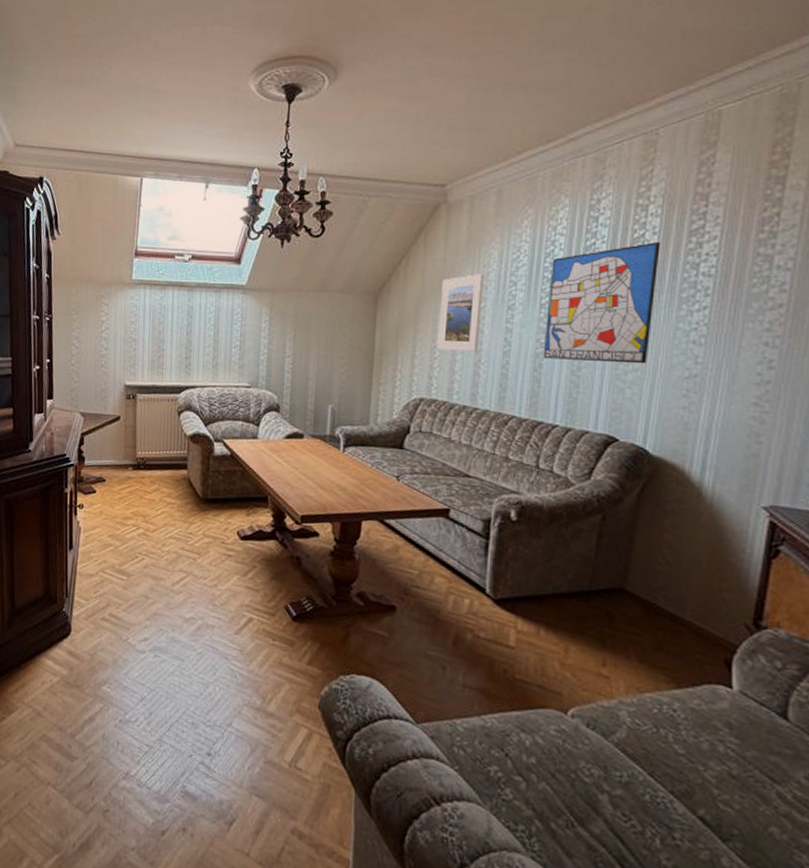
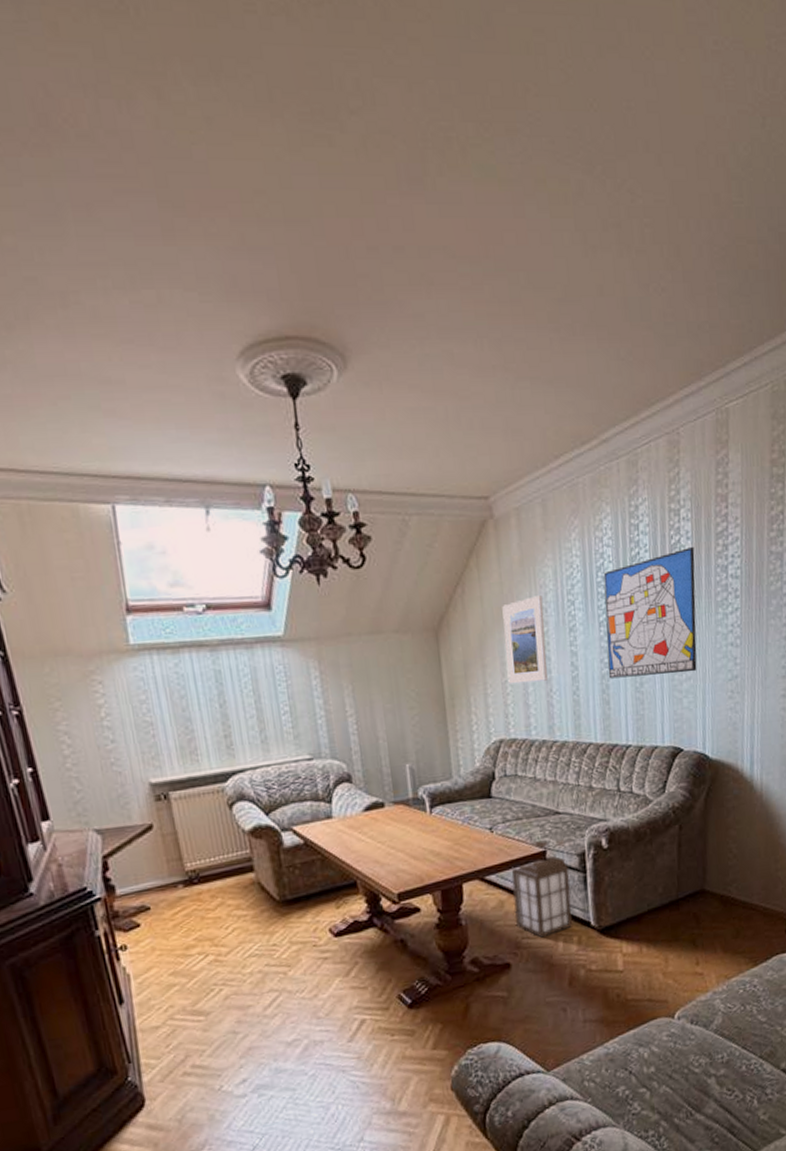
lantern: none [407,497,471,591] -> present [511,840,572,938]

